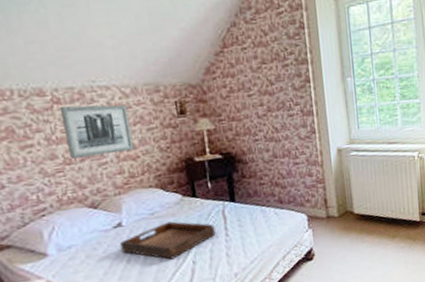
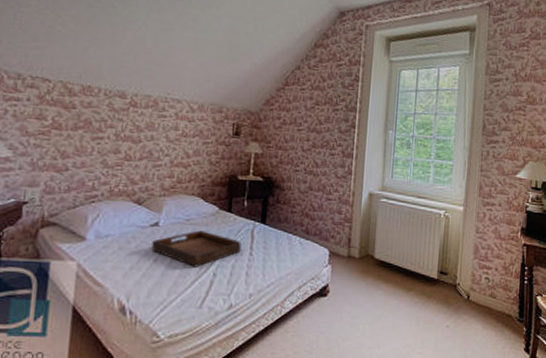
wall art: present [61,104,135,159] -> none [131,110,191,159]

